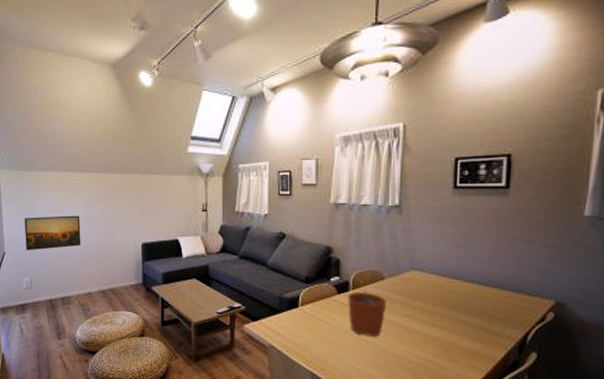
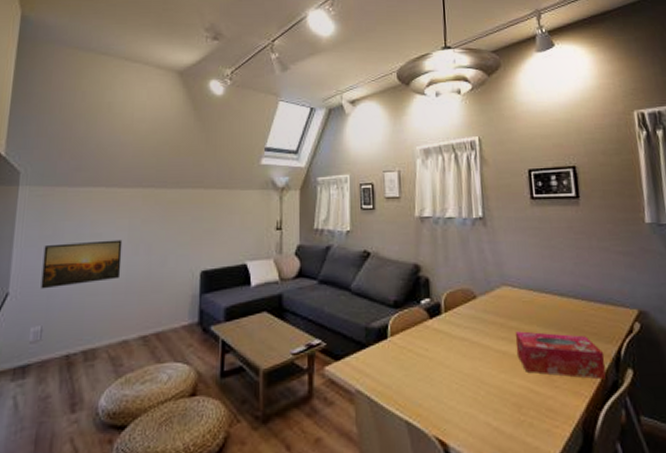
plant pot: present [348,280,387,337] -> none [440,301,482,367]
tissue box: none [418,311,509,359] -> present [515,331,606,380]

